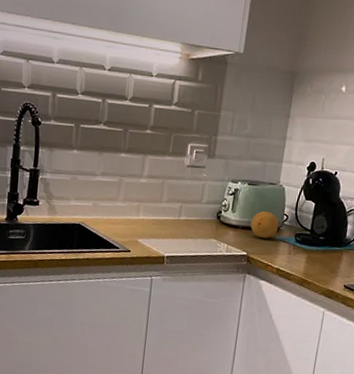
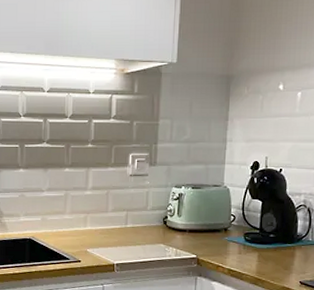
fruit: present [250,211,279,238] -> none [198,213,227,240]

